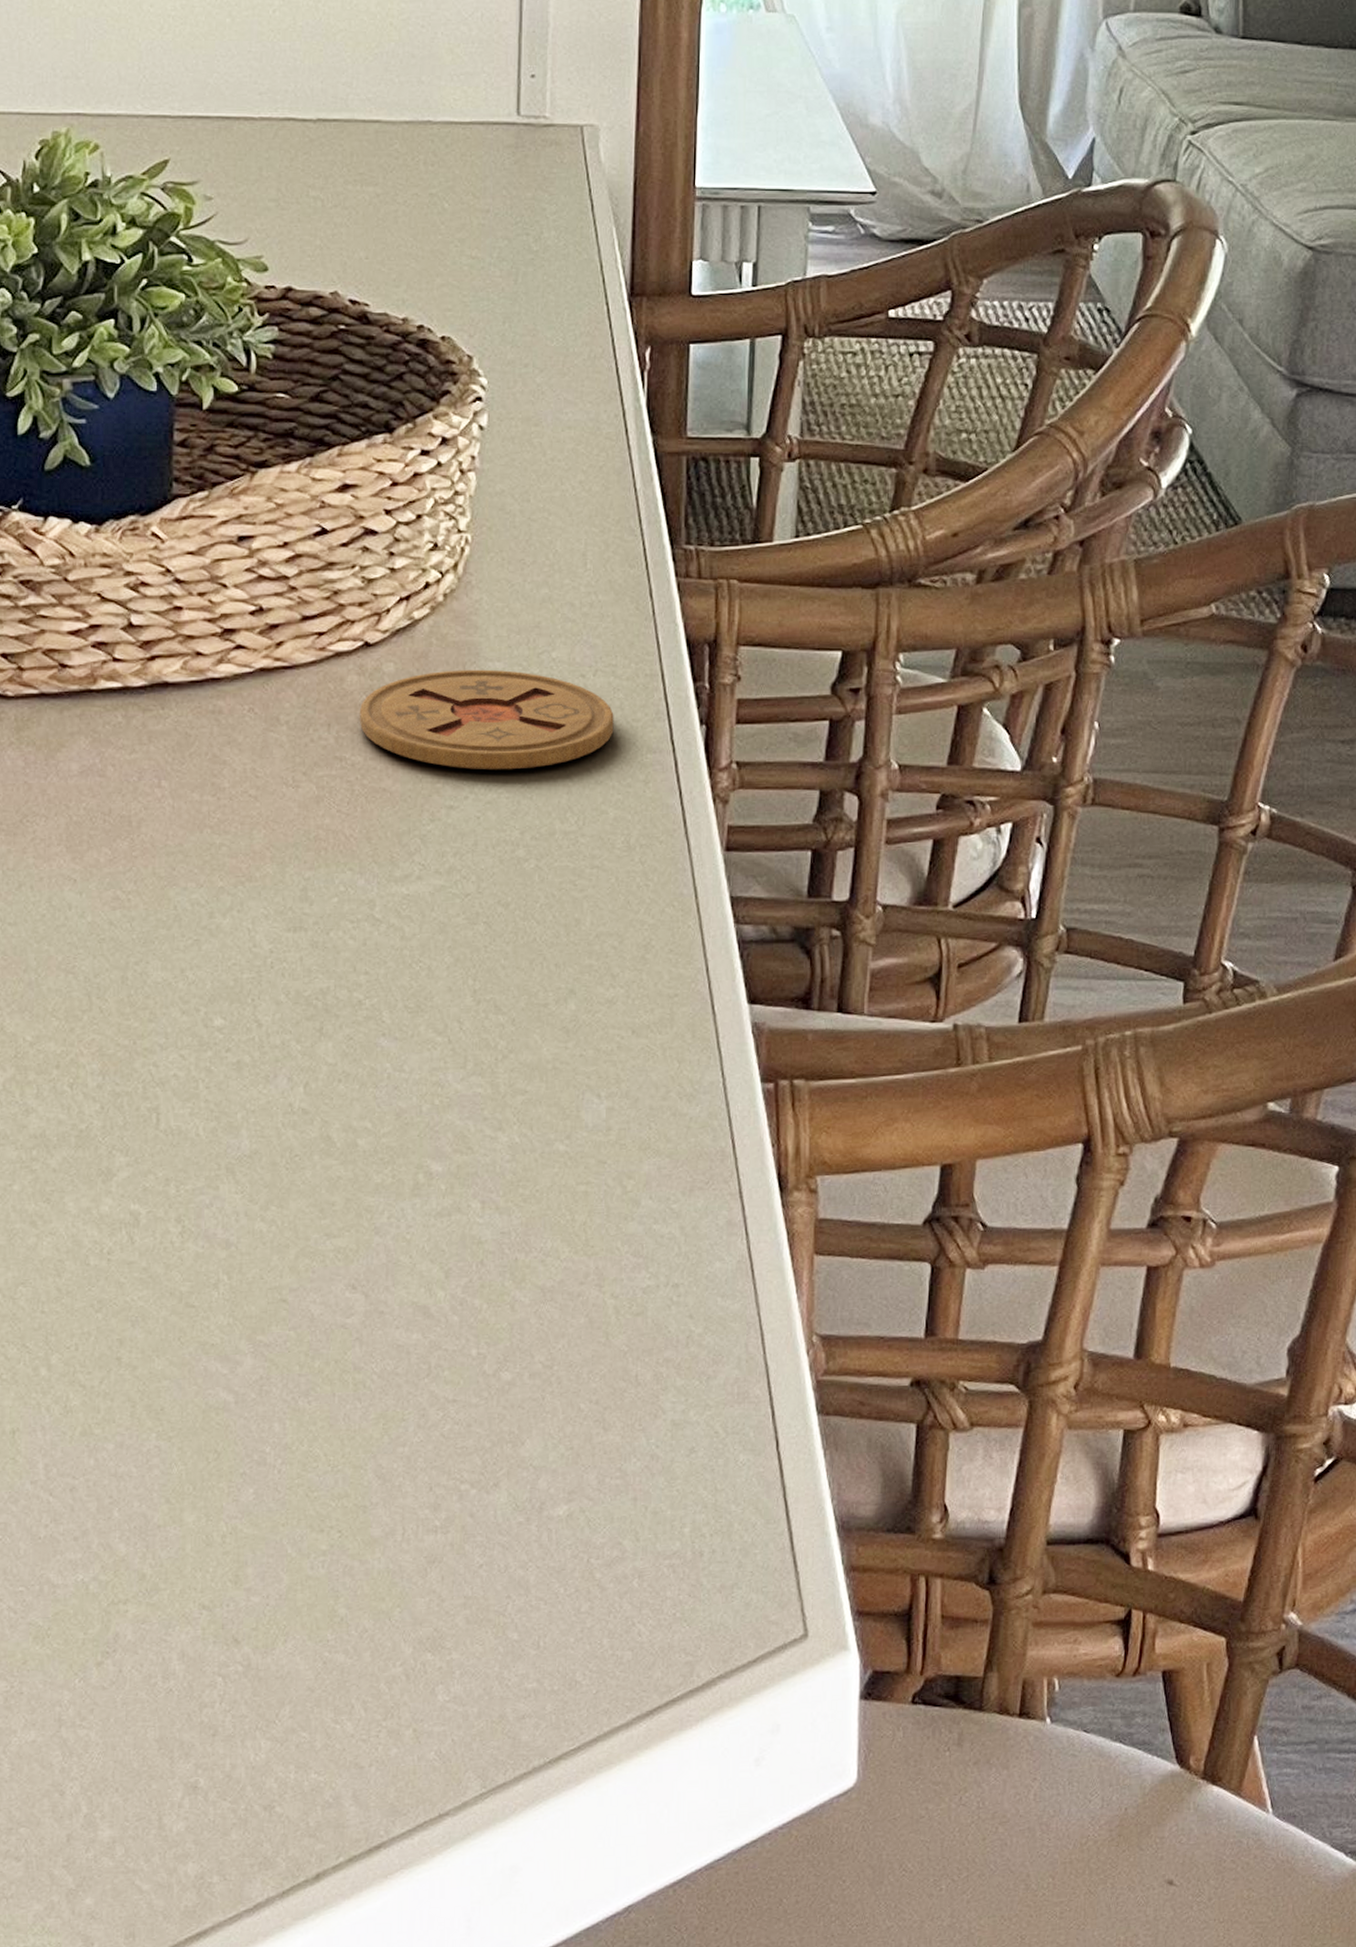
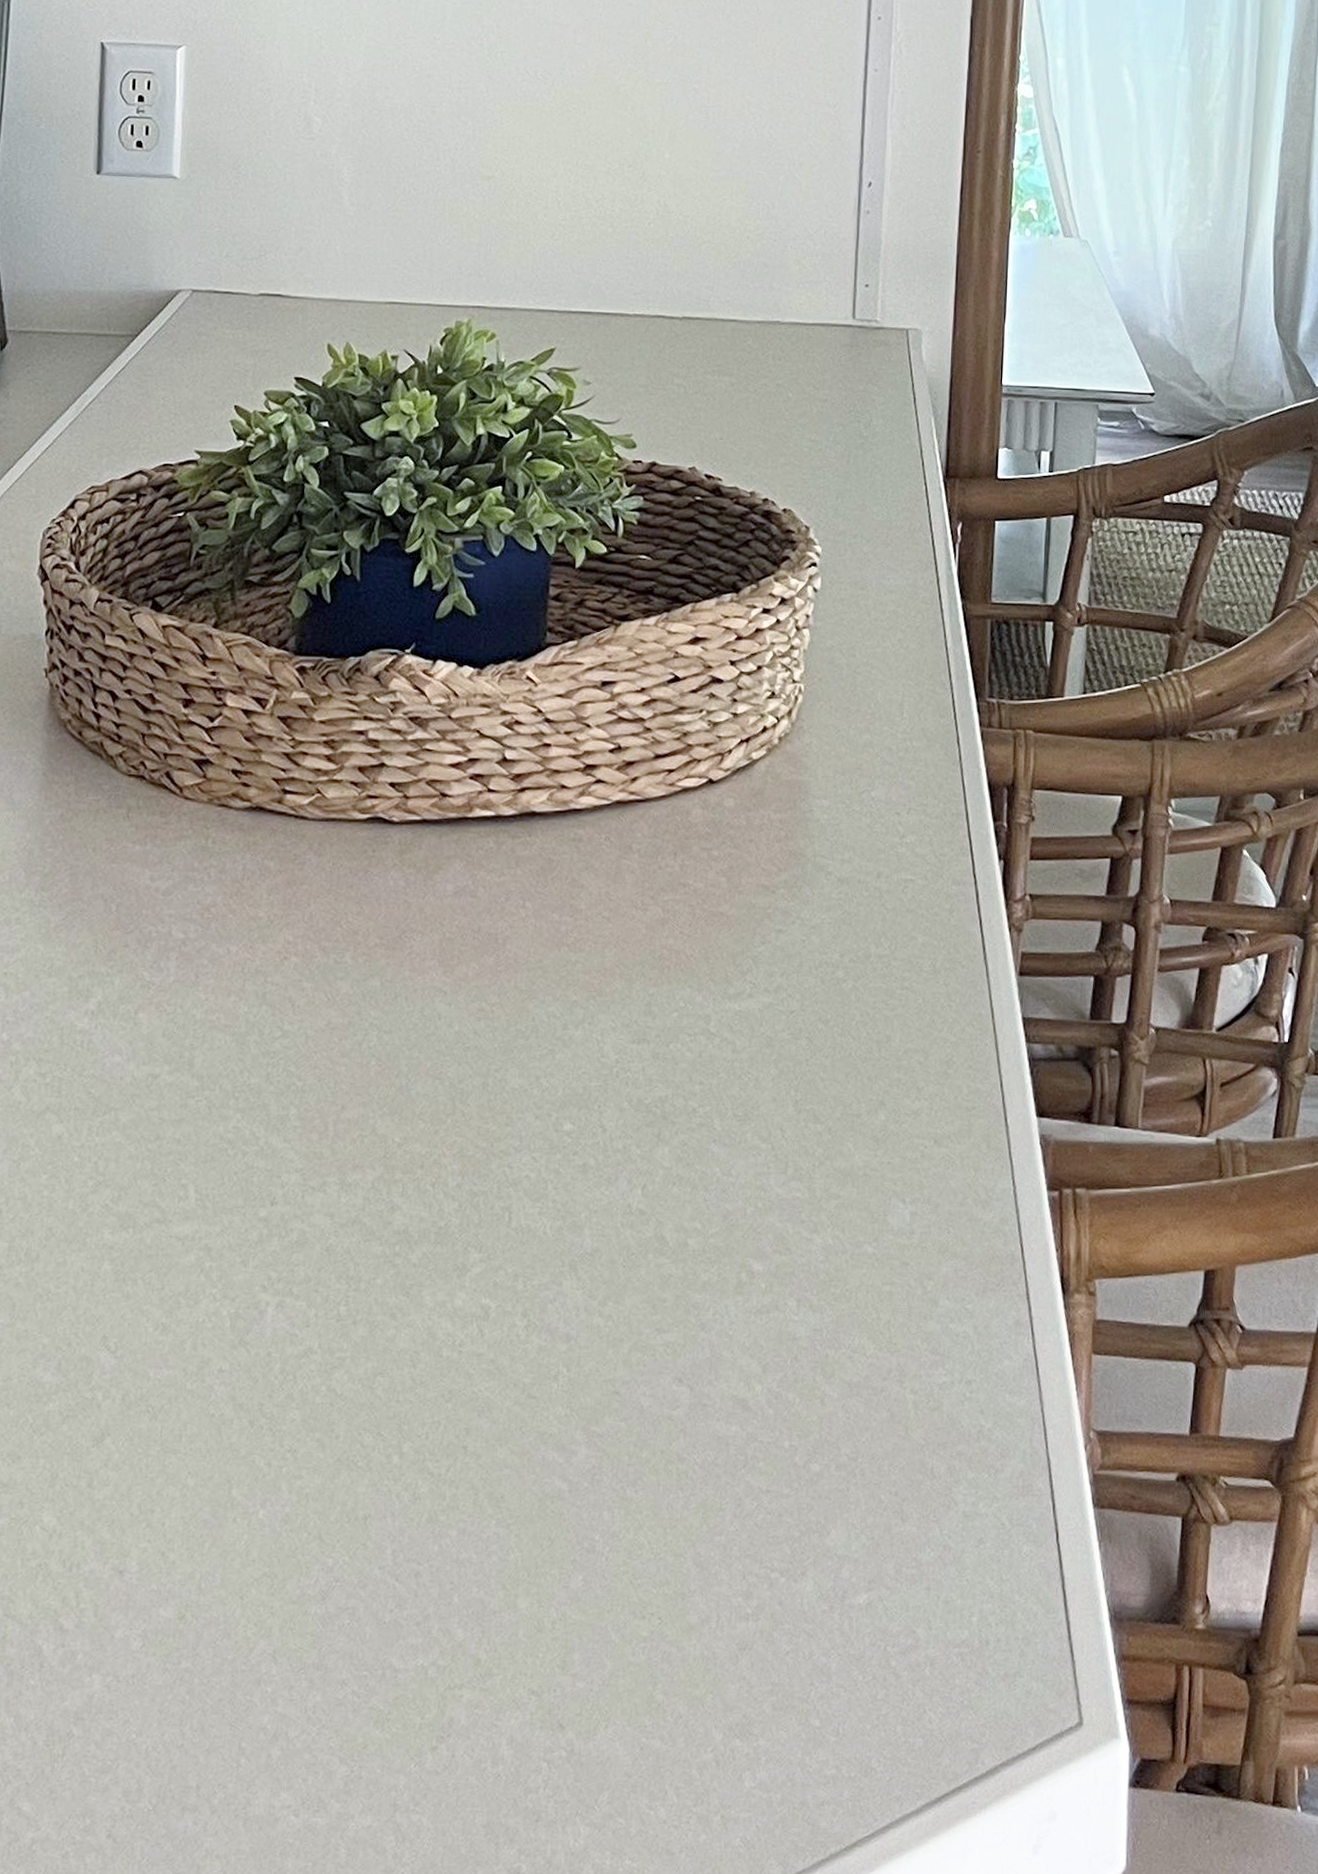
coaster: present [359,669,614,770] -> none [701,806,924,898]

